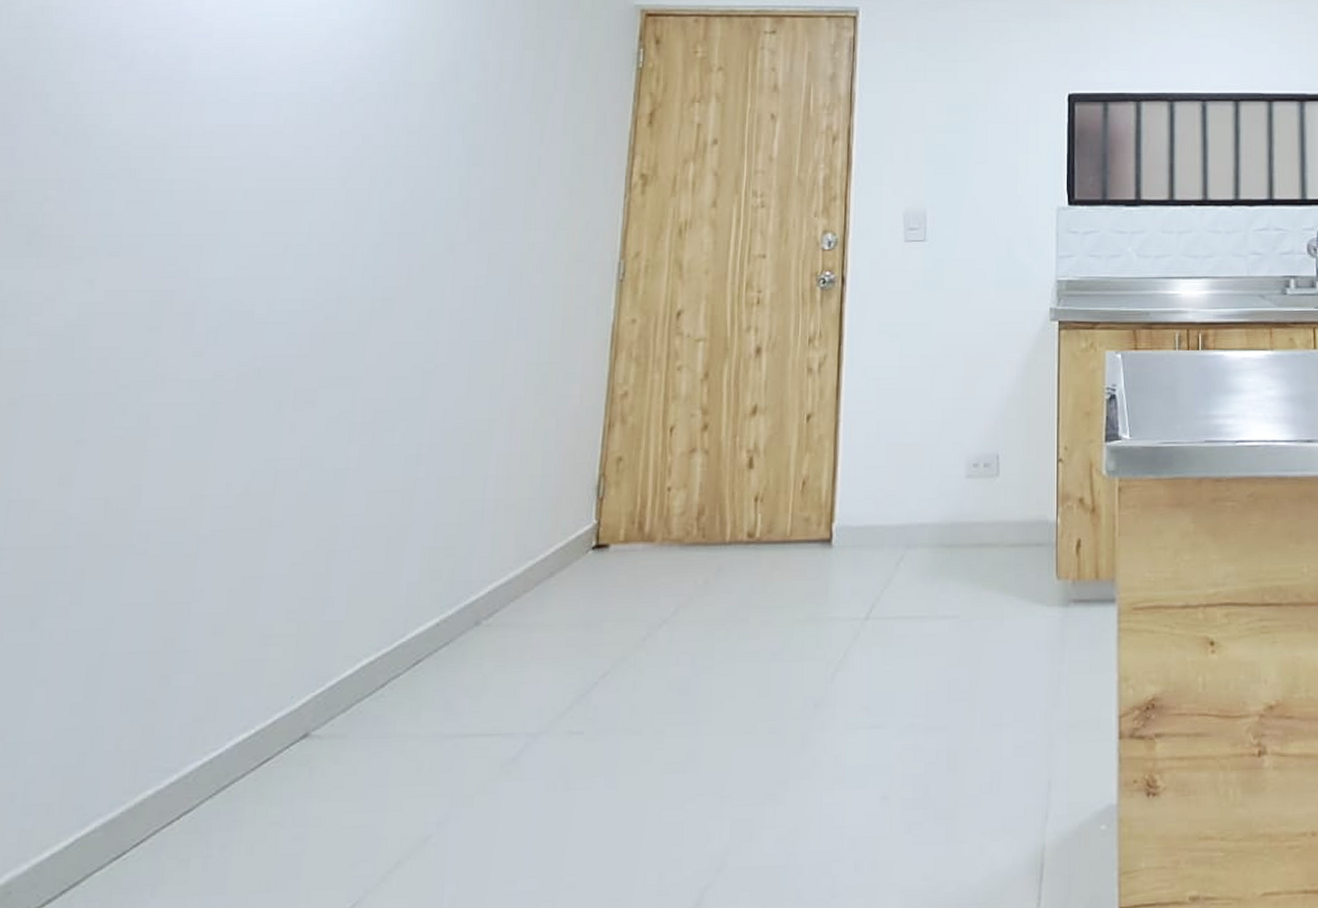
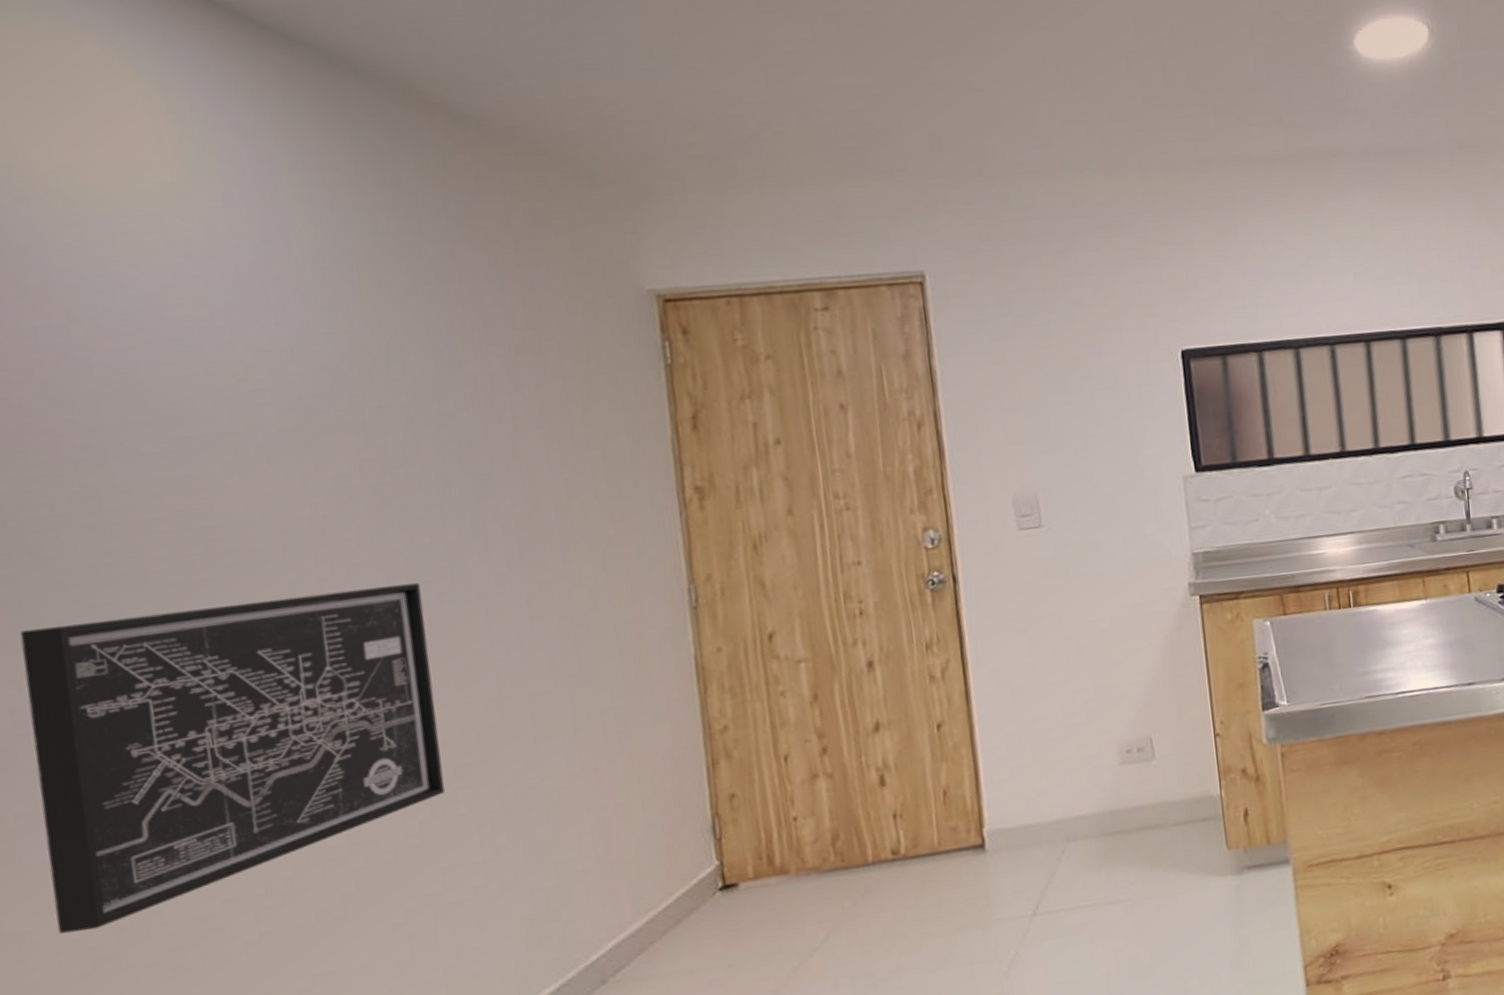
wall art: none [60,233,408,507] -> present [19,583,446,934]

